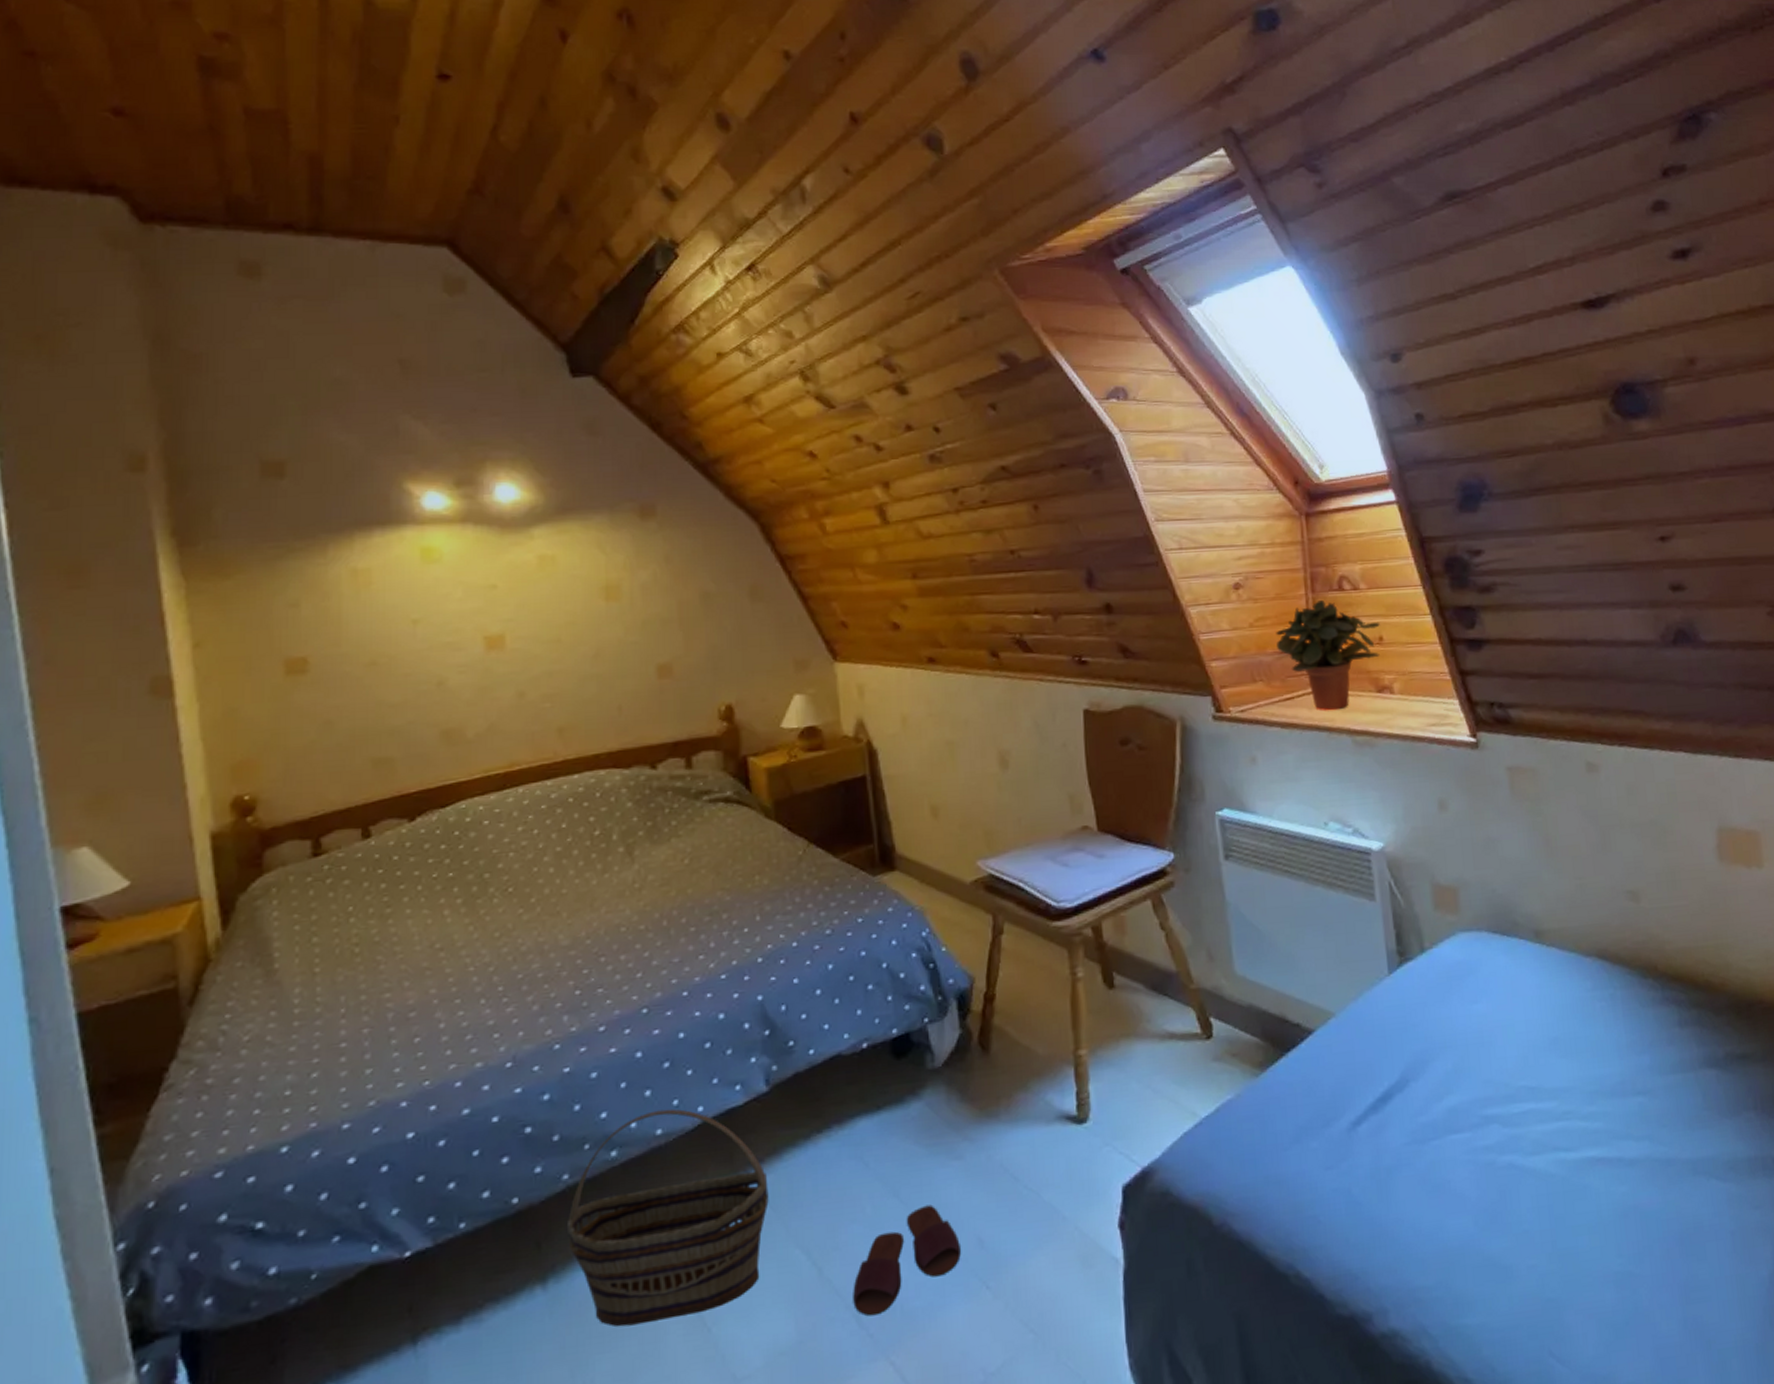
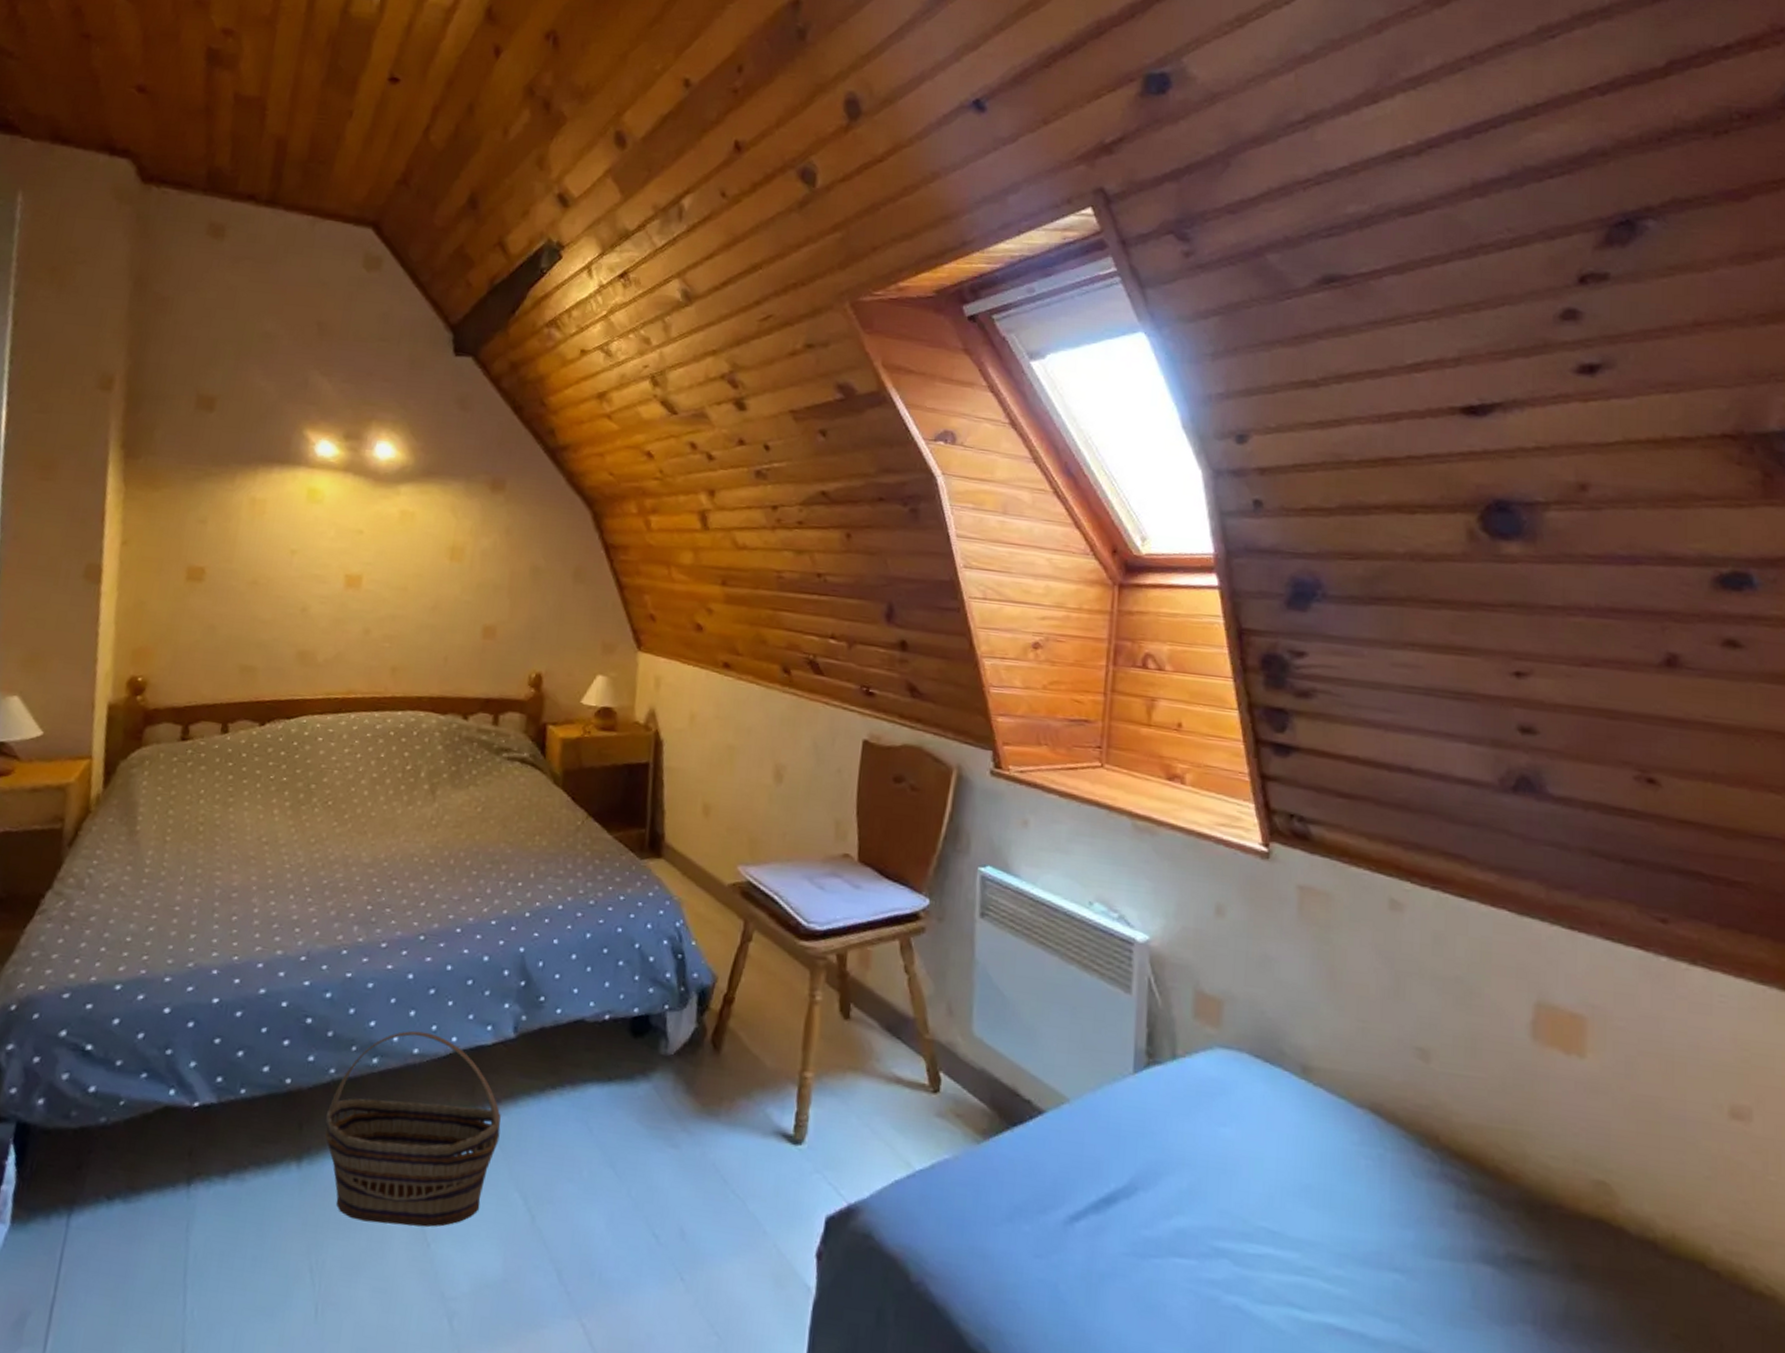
slippers: present [853,1204,961,1316] -> none [557,1183,663,1276]
potted plant: present [1276,600,1380,710] -> none [1068,675,1181,789]

